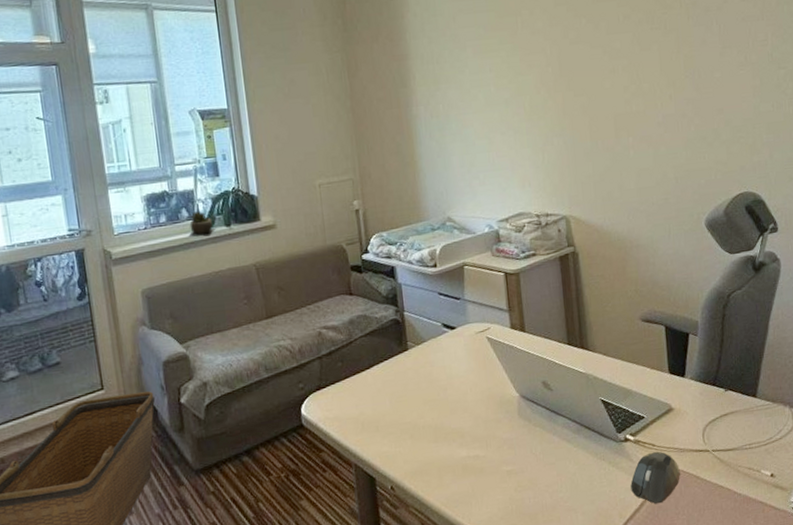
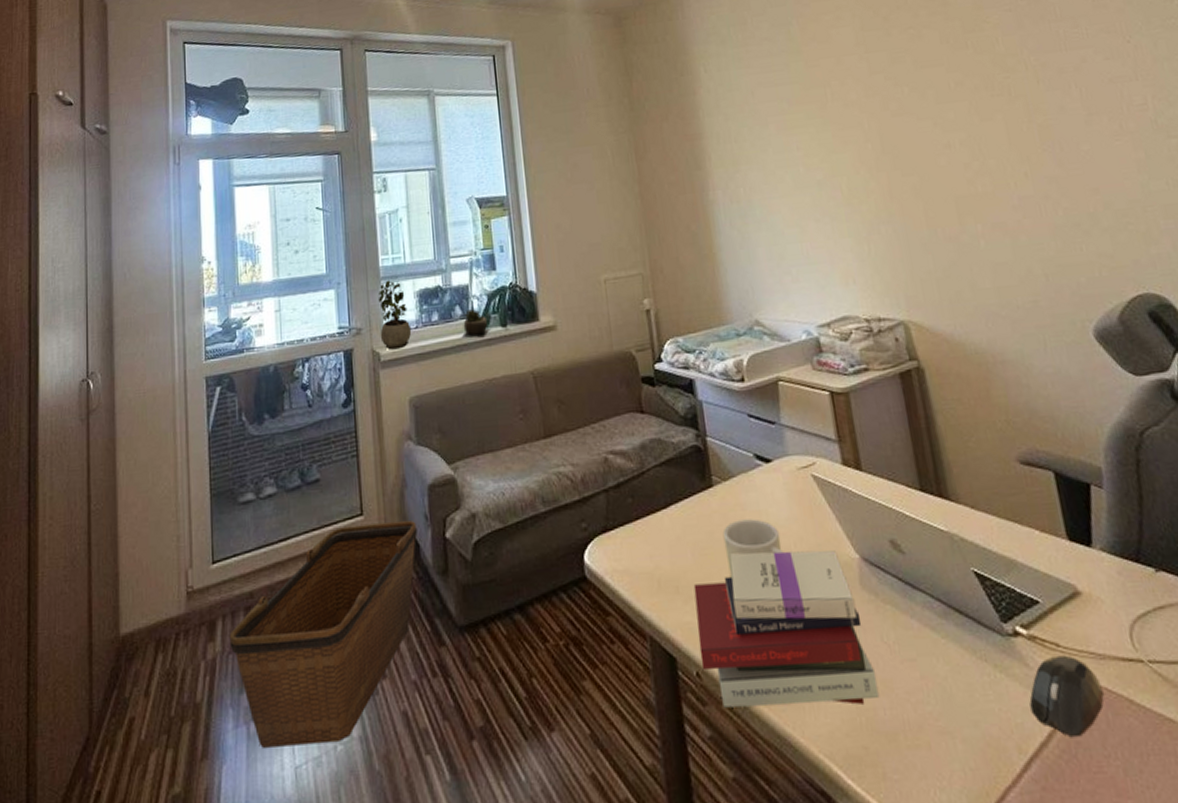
potted plant: none [106,186,141,249] -> present [378,280,412,350]
books: none [390,392,527,509] -> present [693,550,880,708]
mug: none [415,372,462,417] -> present [722,519,784,578]

